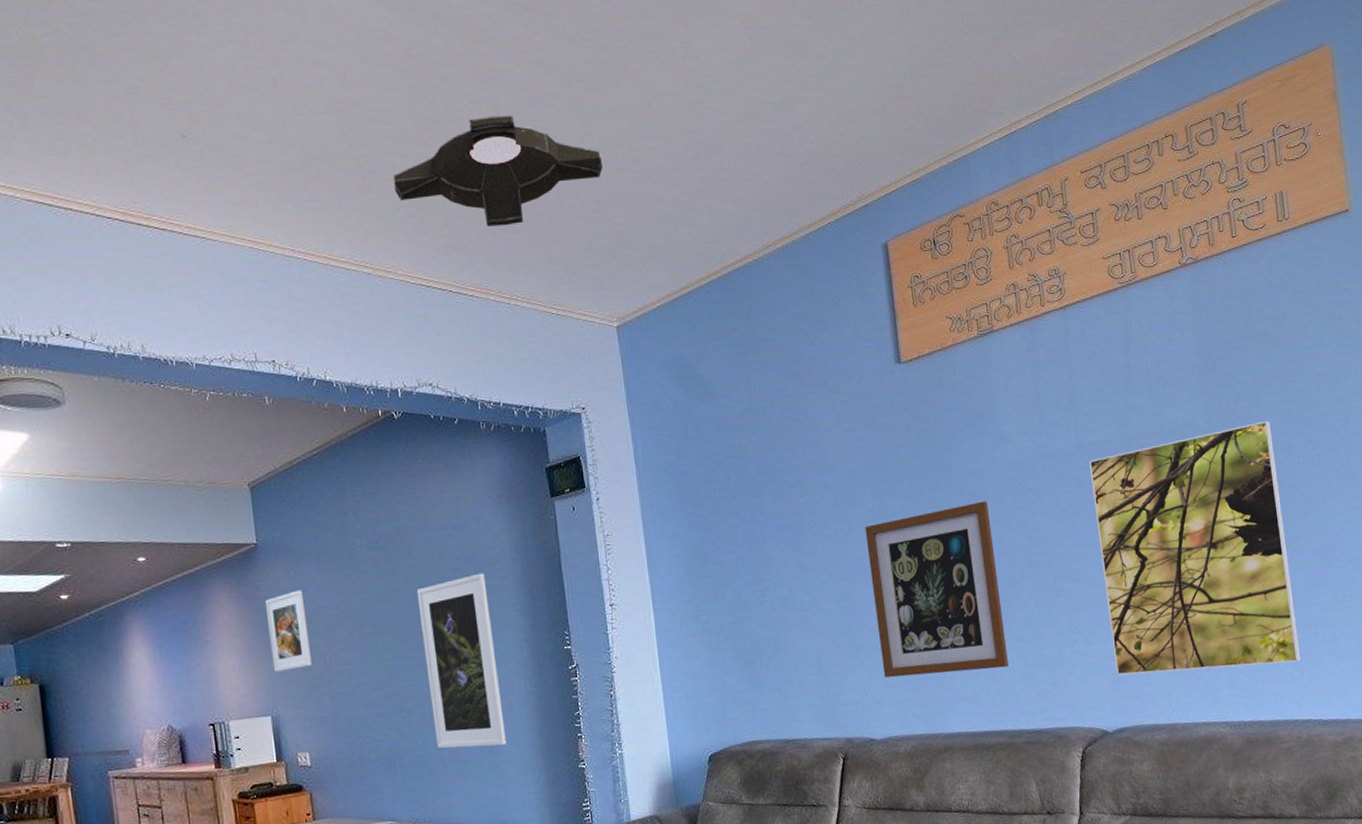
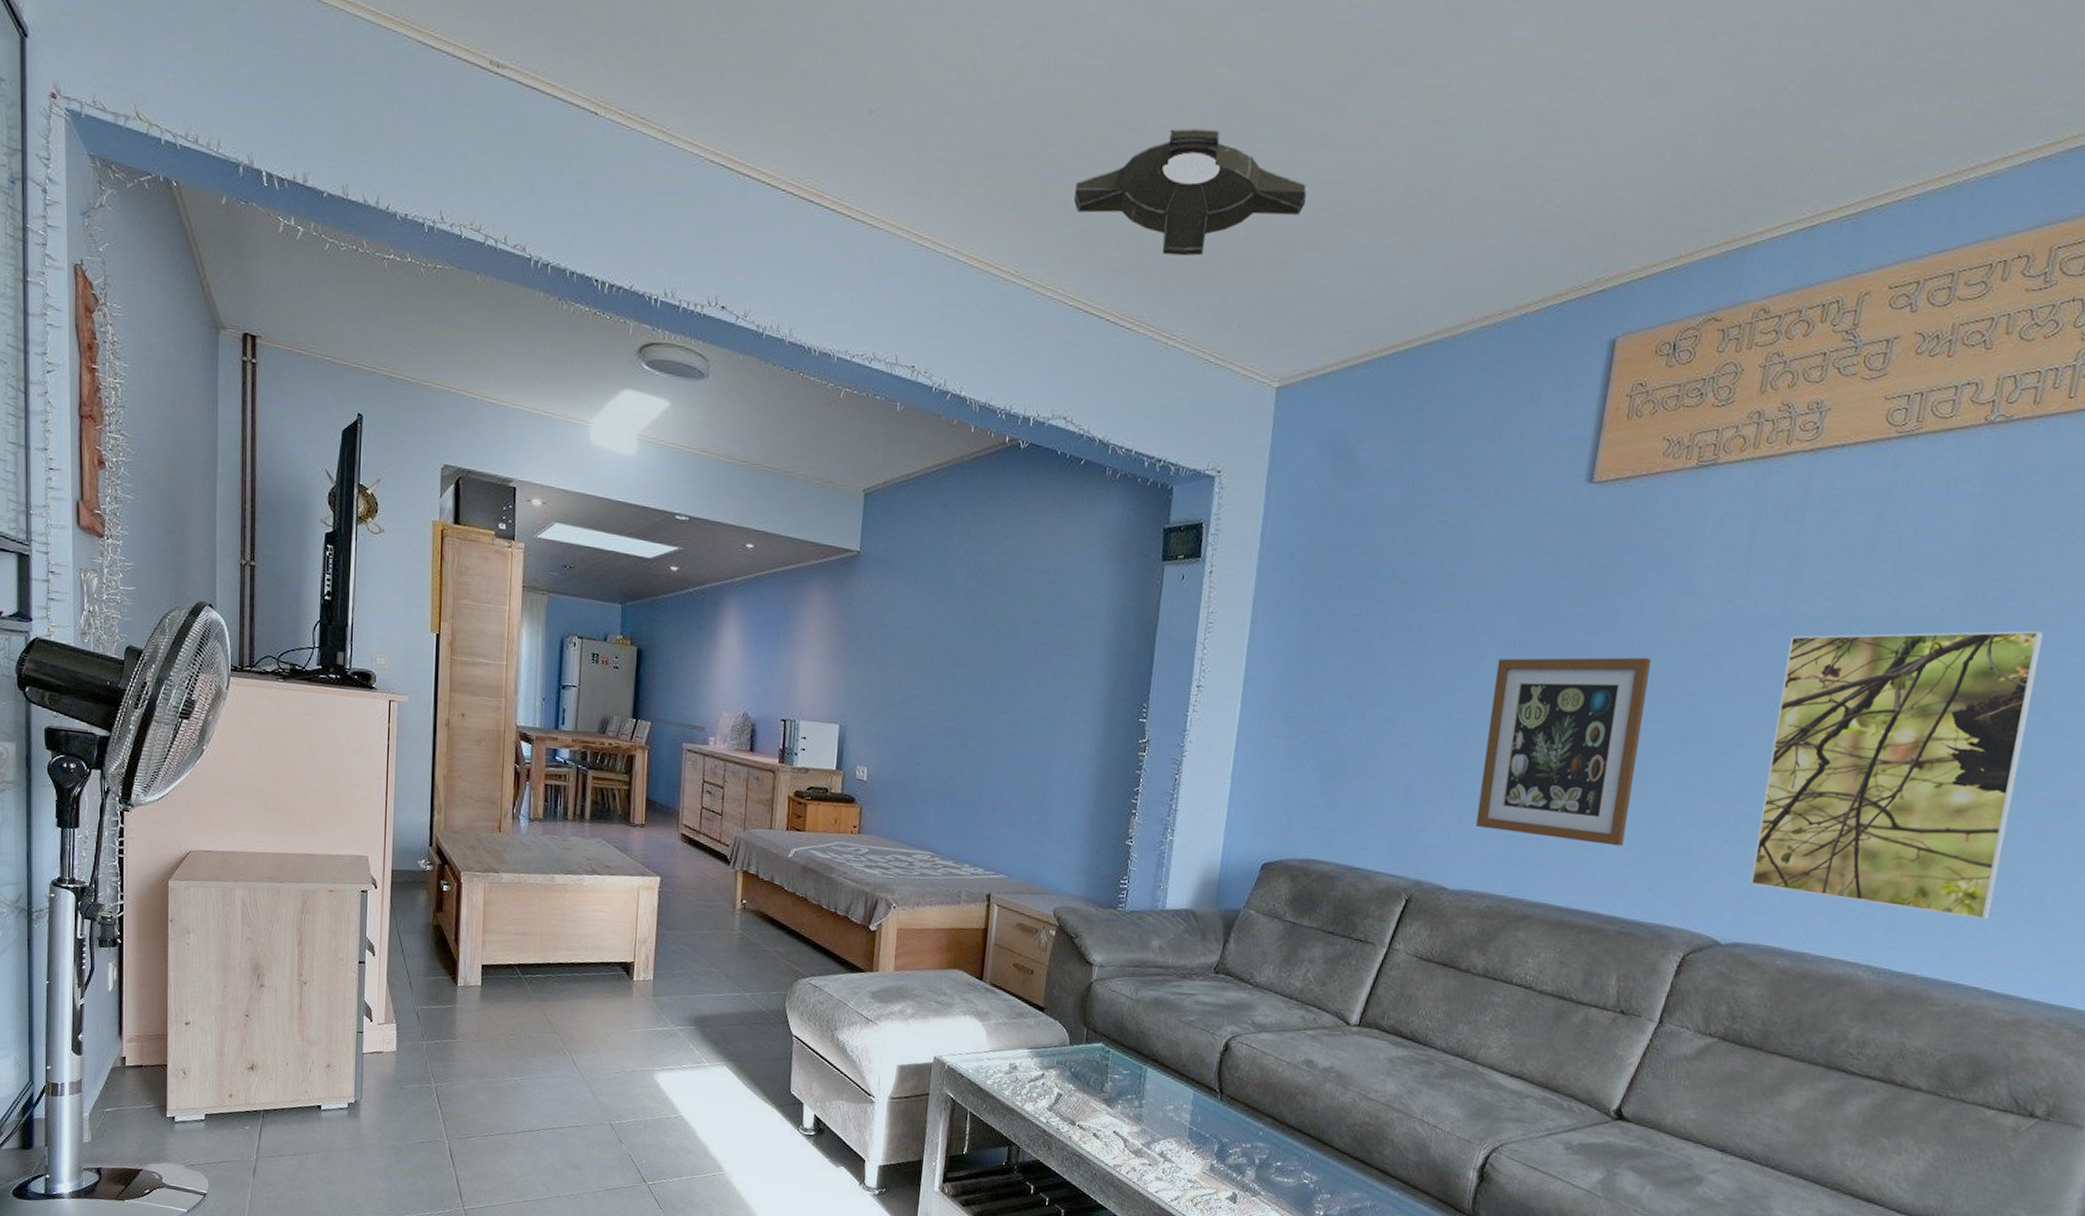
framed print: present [264,590,312,672] -> none [850,606,893,685]
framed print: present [416,573,507,749] -> none [990,625,1075,805]

